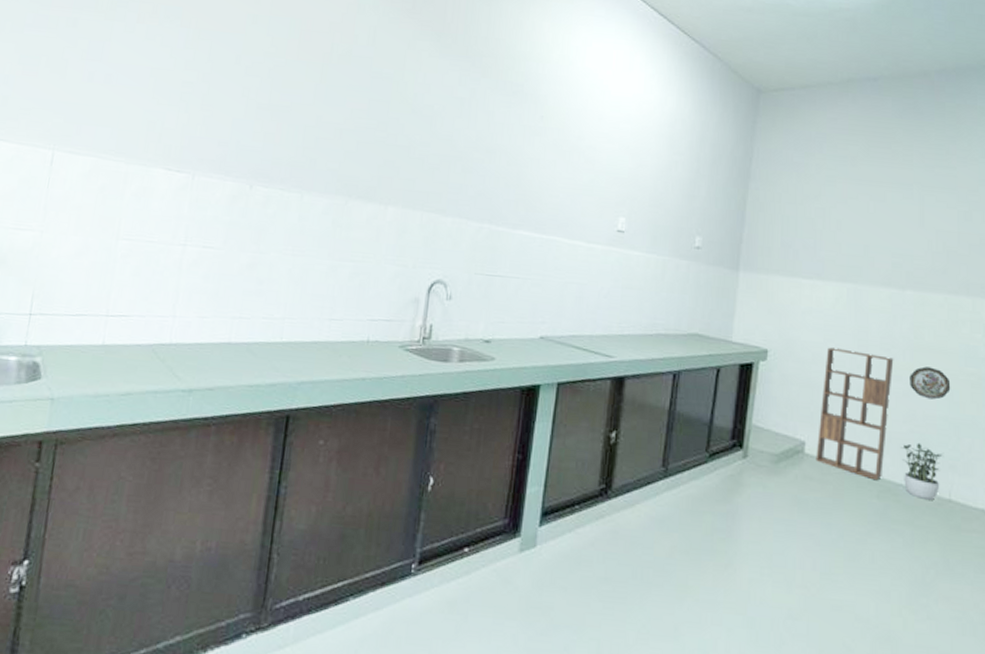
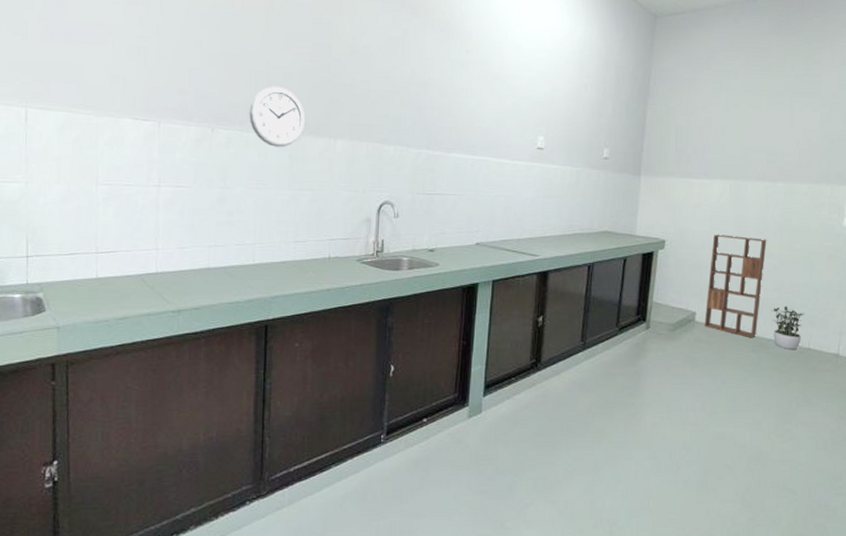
wall clock: none [292,143,355,211] -> present [249,86,306,147]
decorative plate: present [910,366,951,400] -> none [779,244,812,270]

